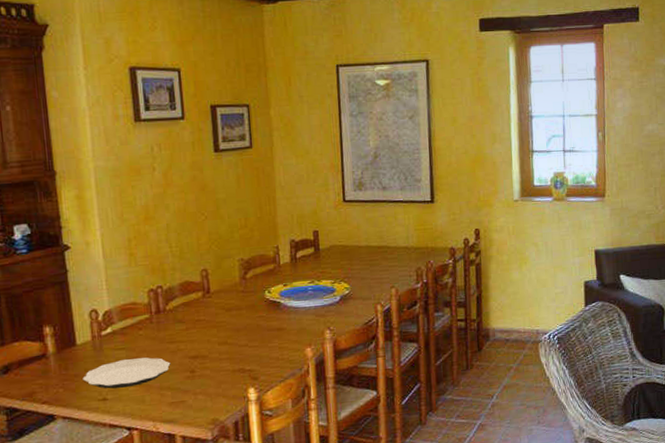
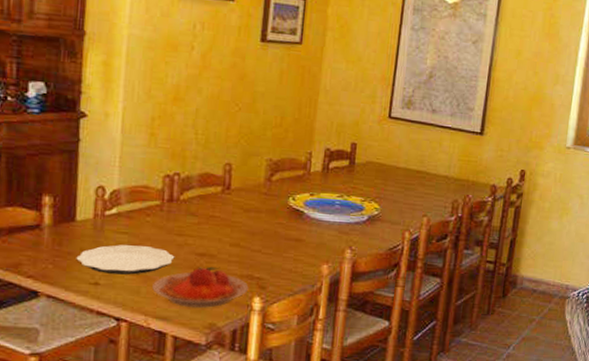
plate: none [155,366,243,408] -> present [152,266,249,308]

